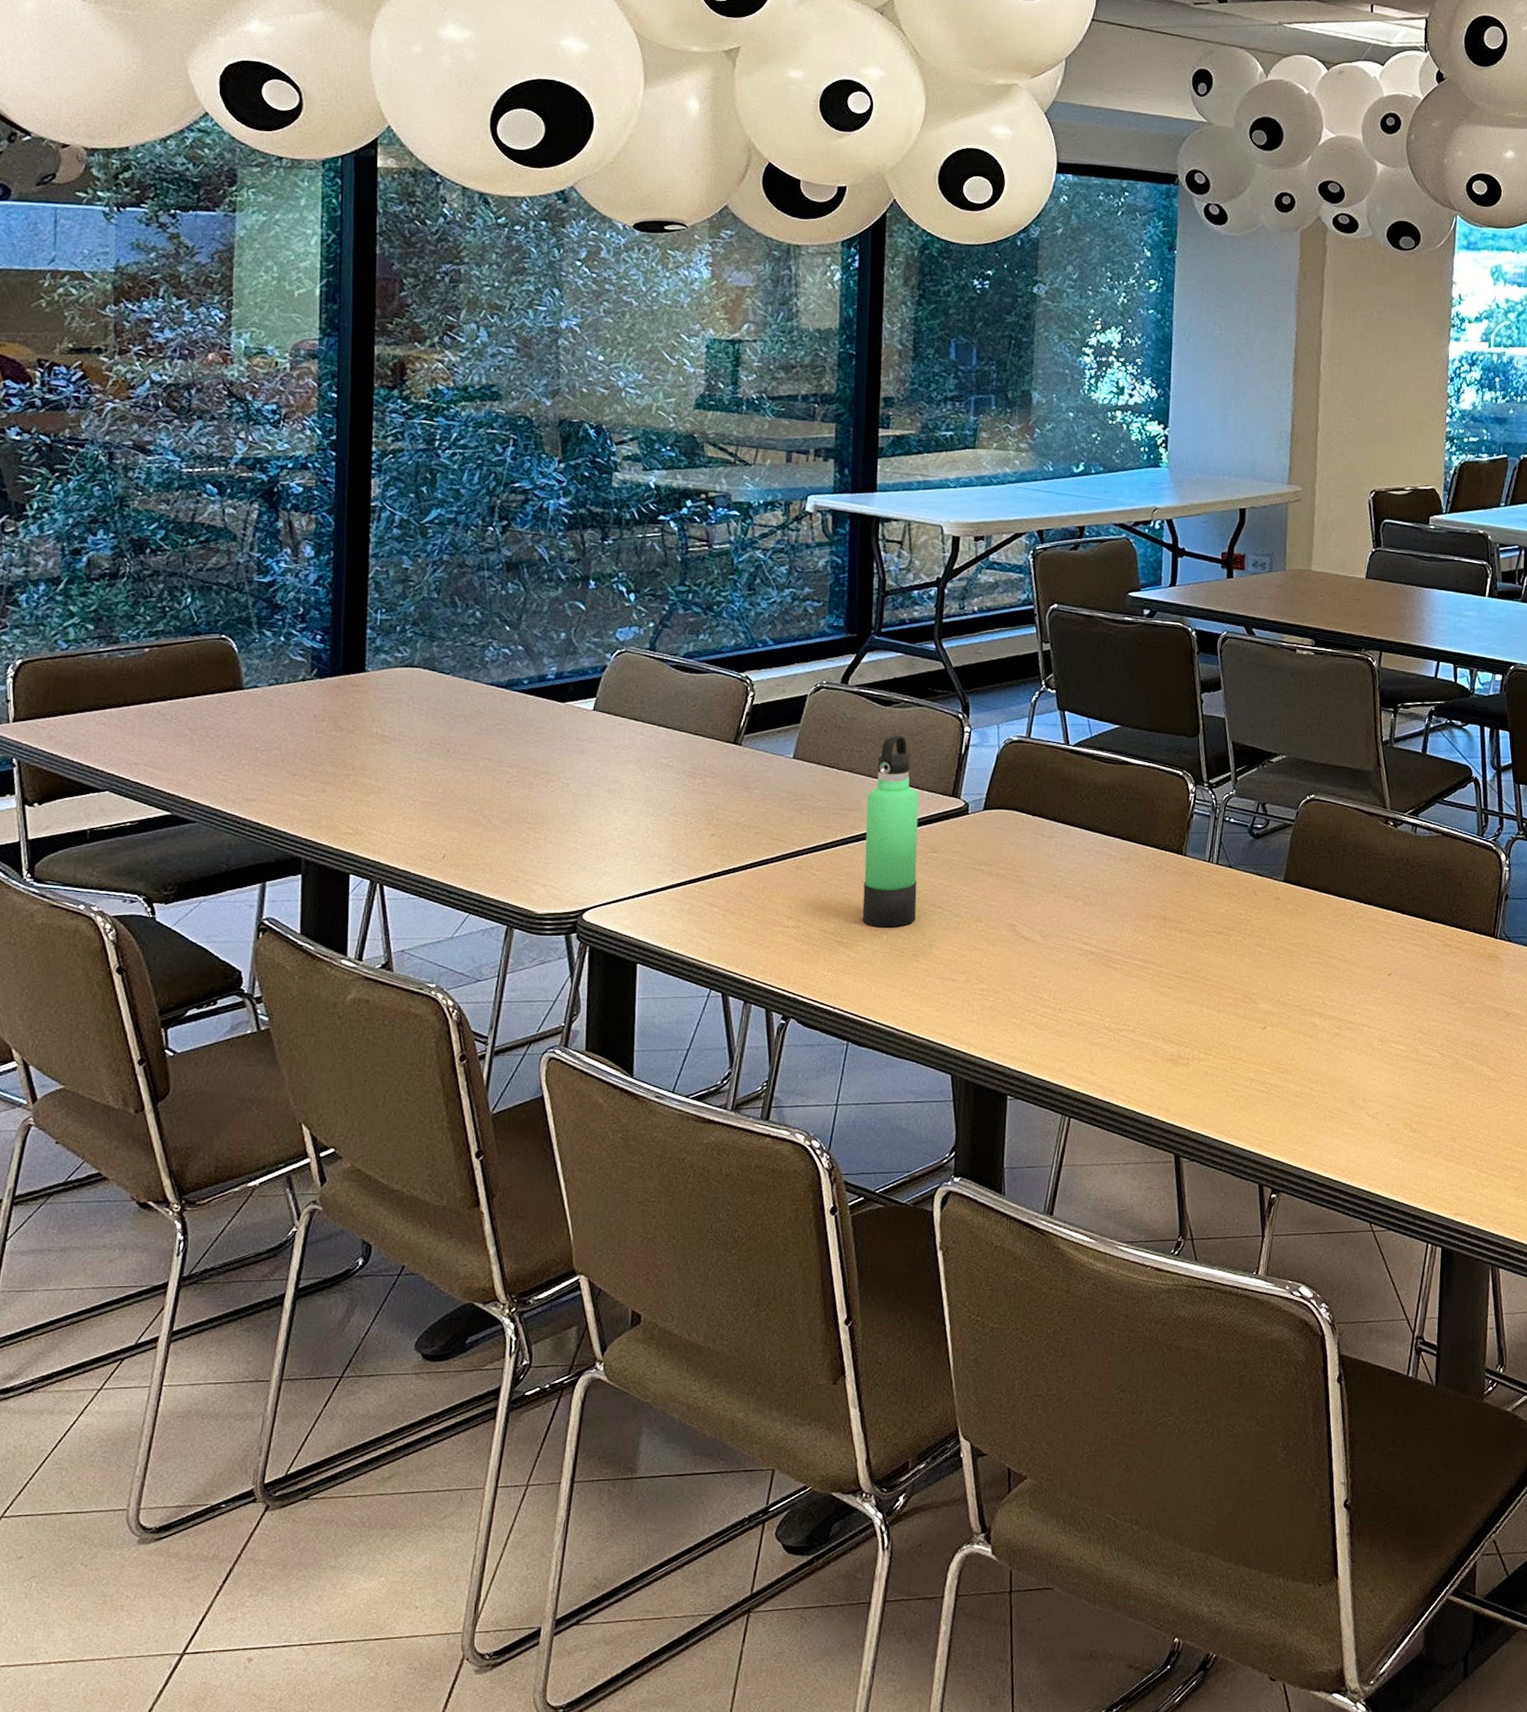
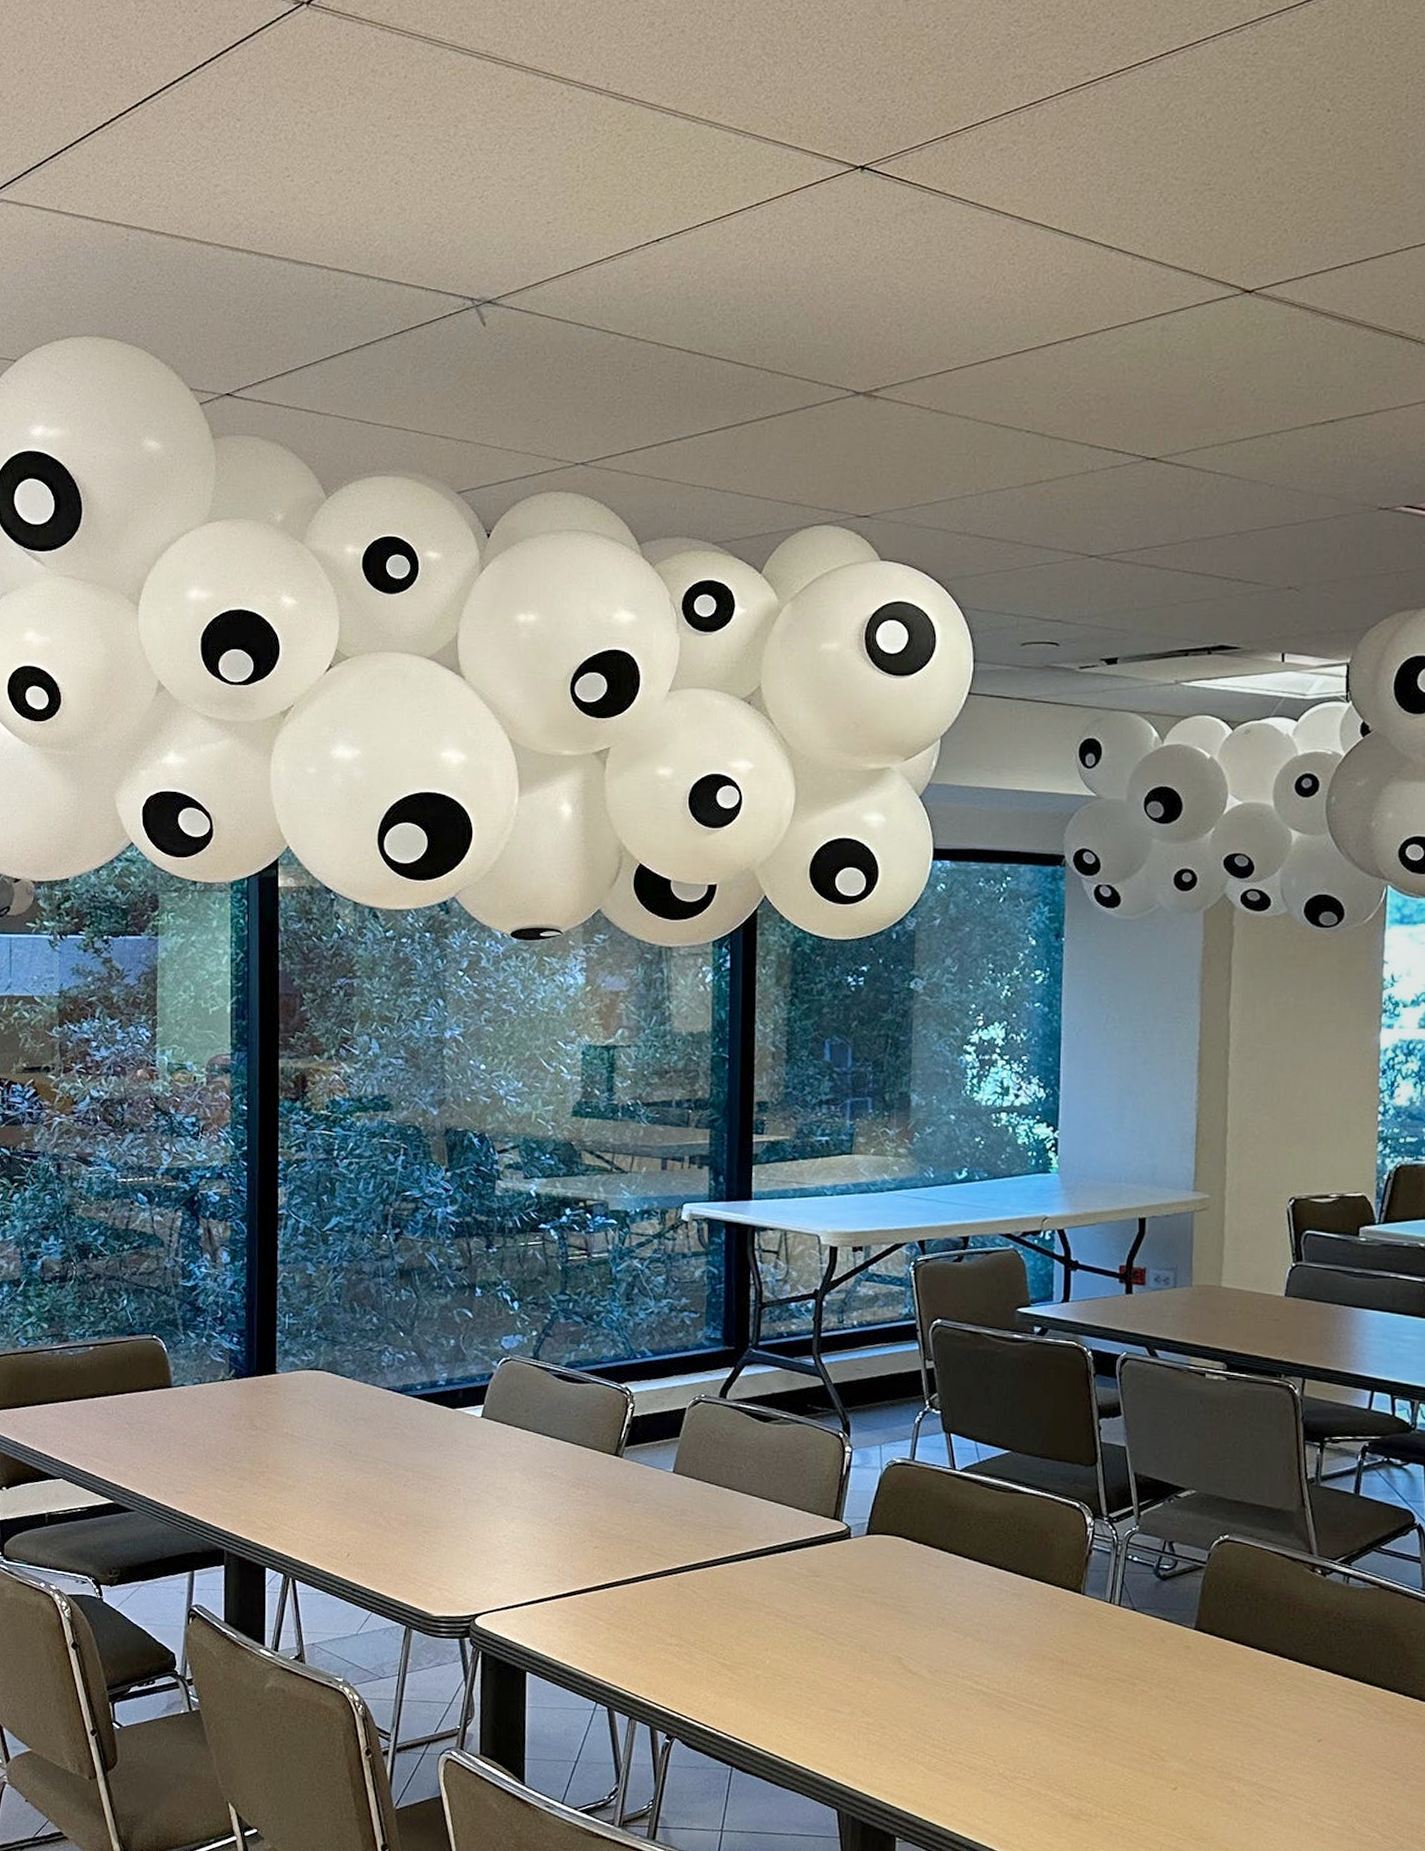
thermos bottle: present [862,734,919,928] -> none [744,1451,800,1652]

